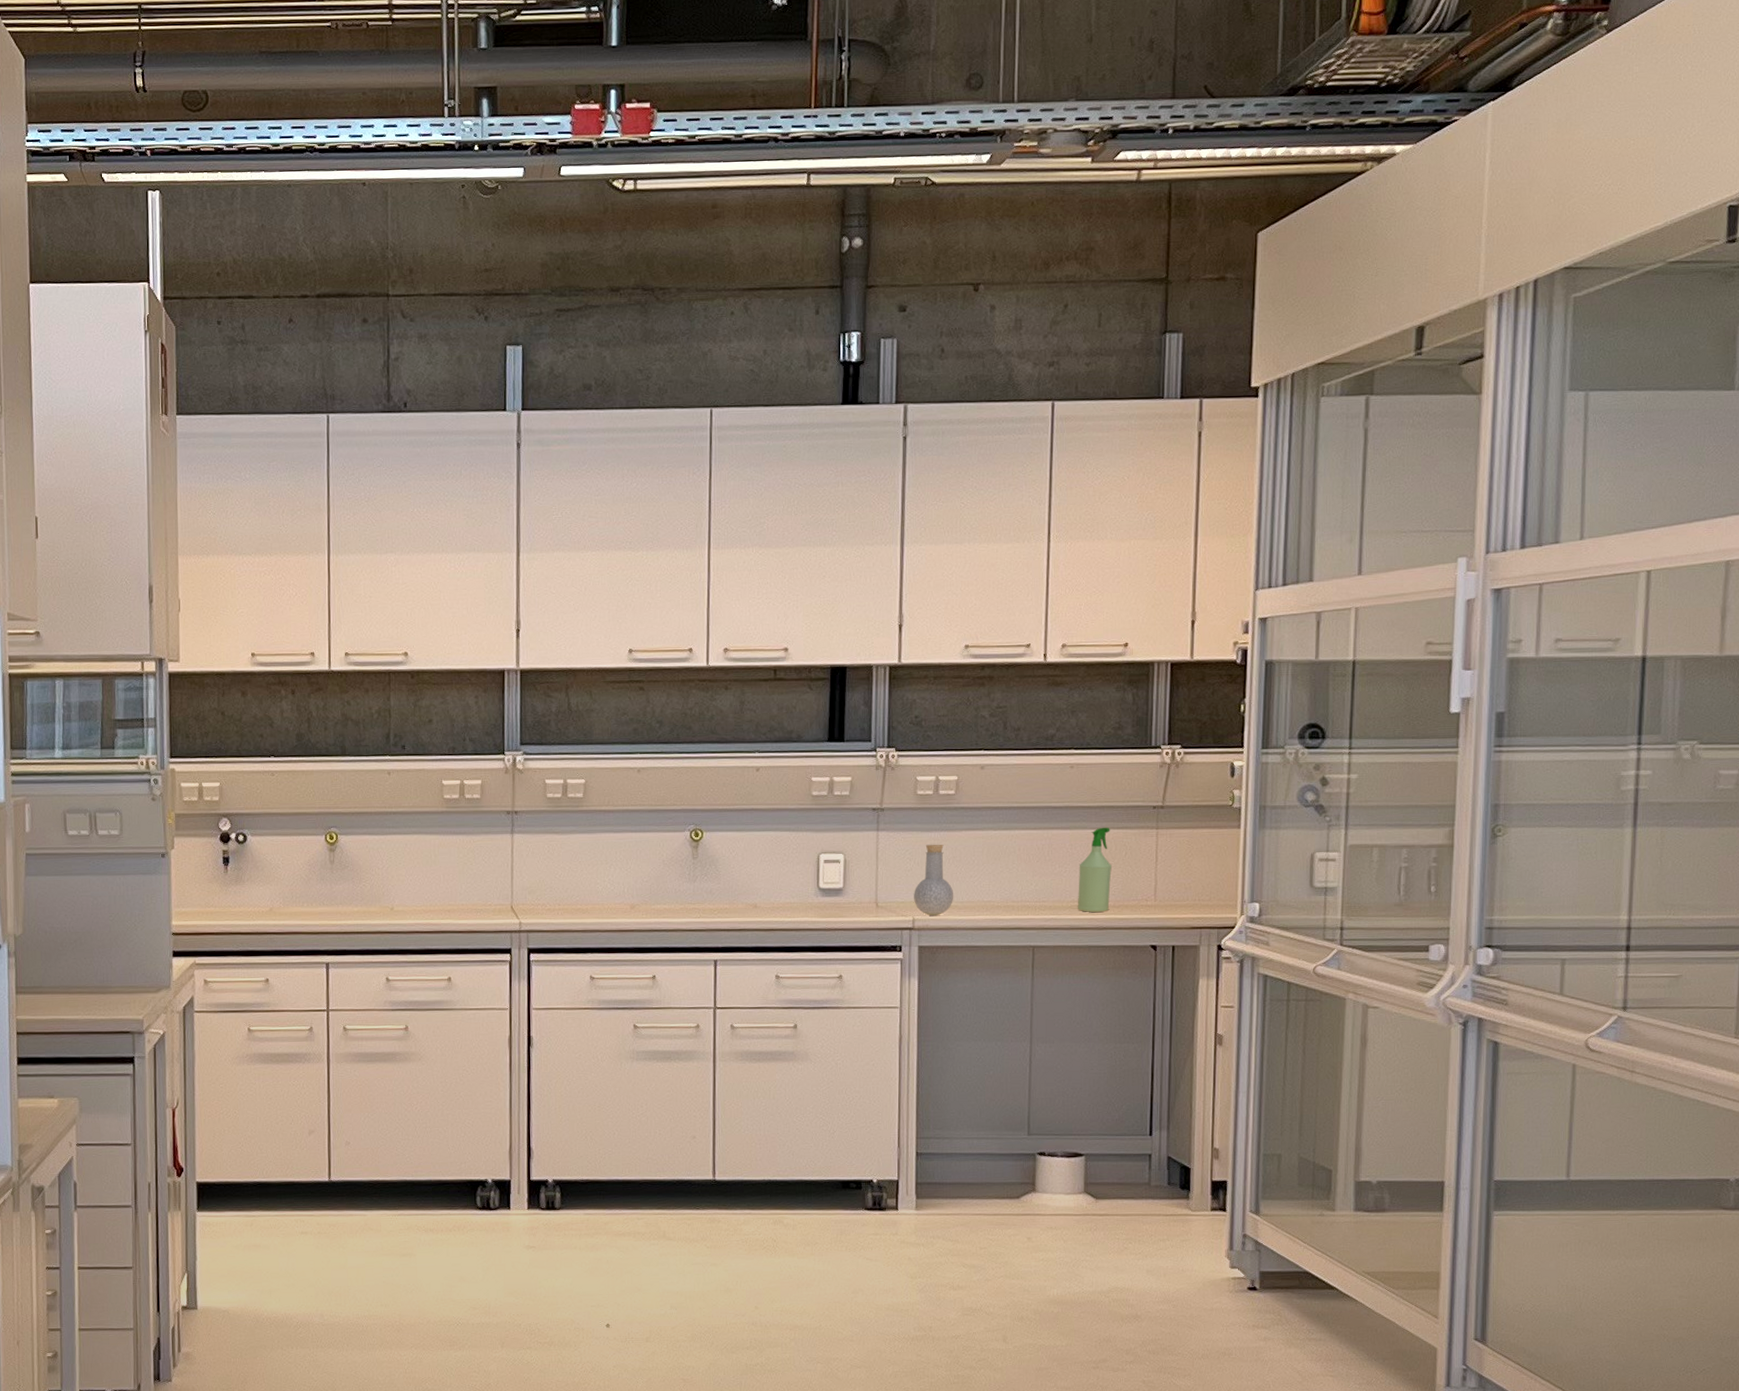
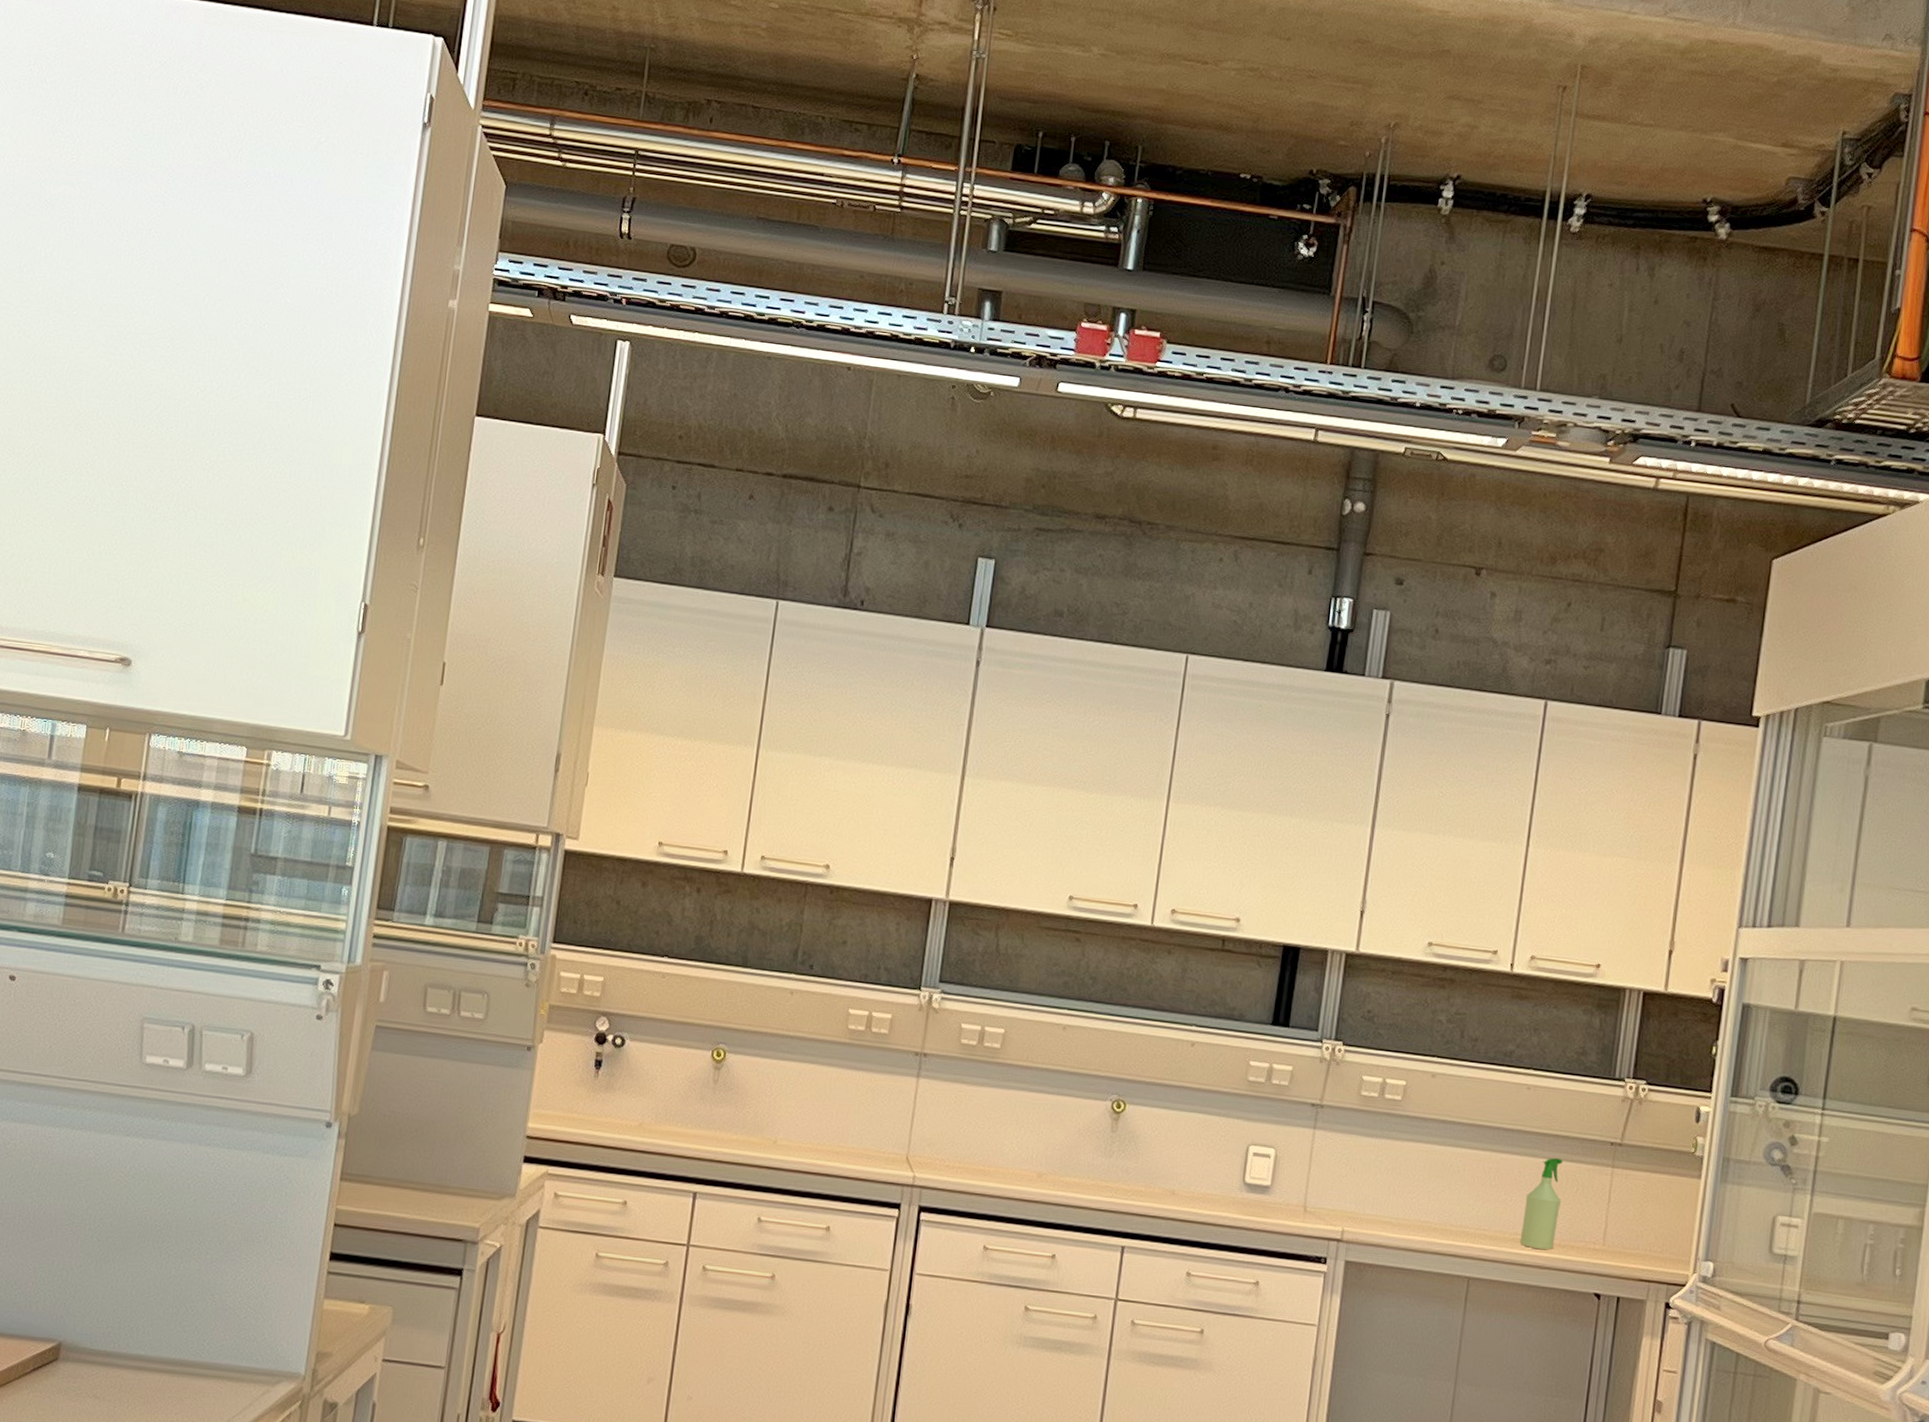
flask: present [914,844,954,917] -> none [1345,1150,1389,1230]

